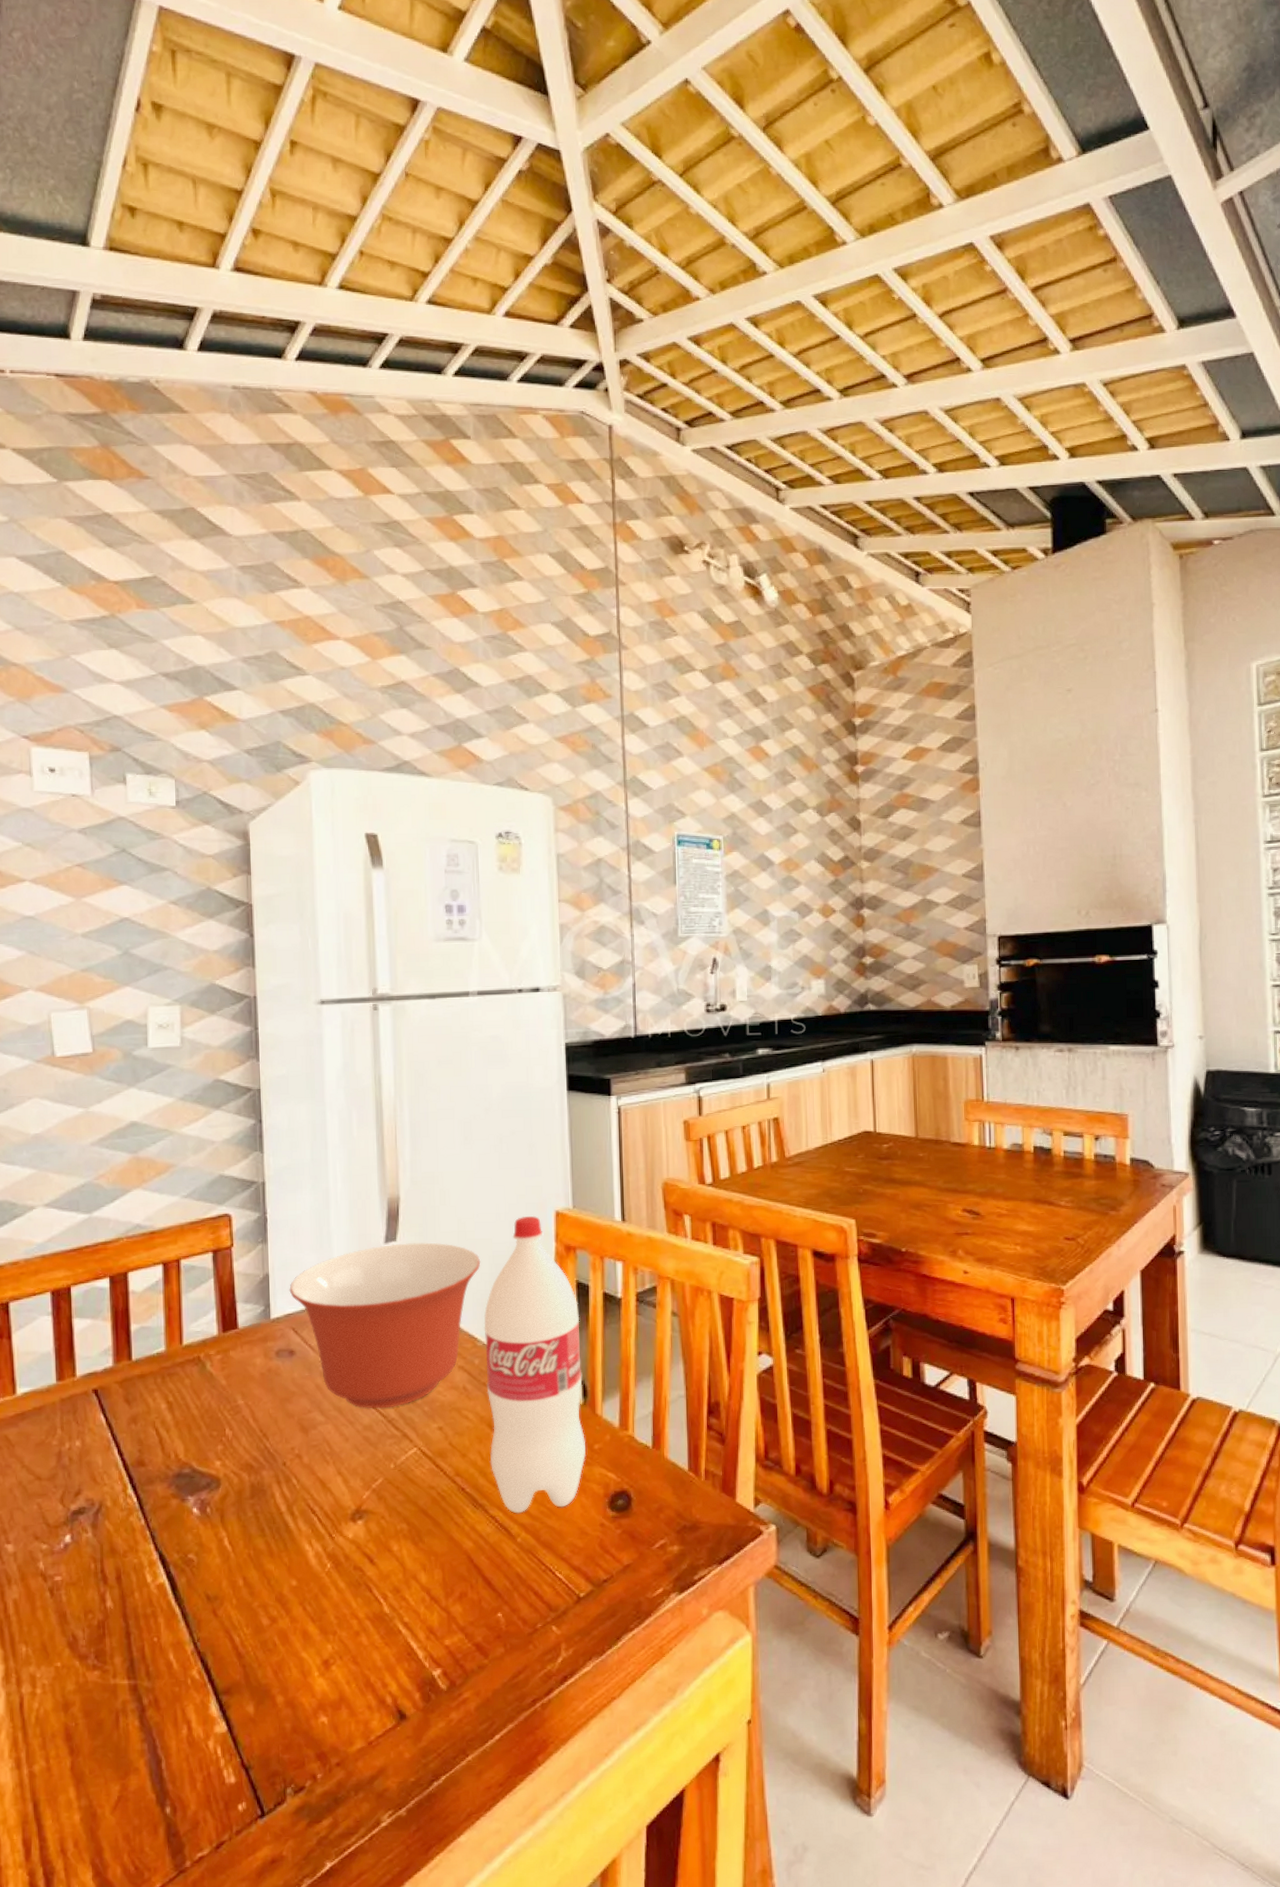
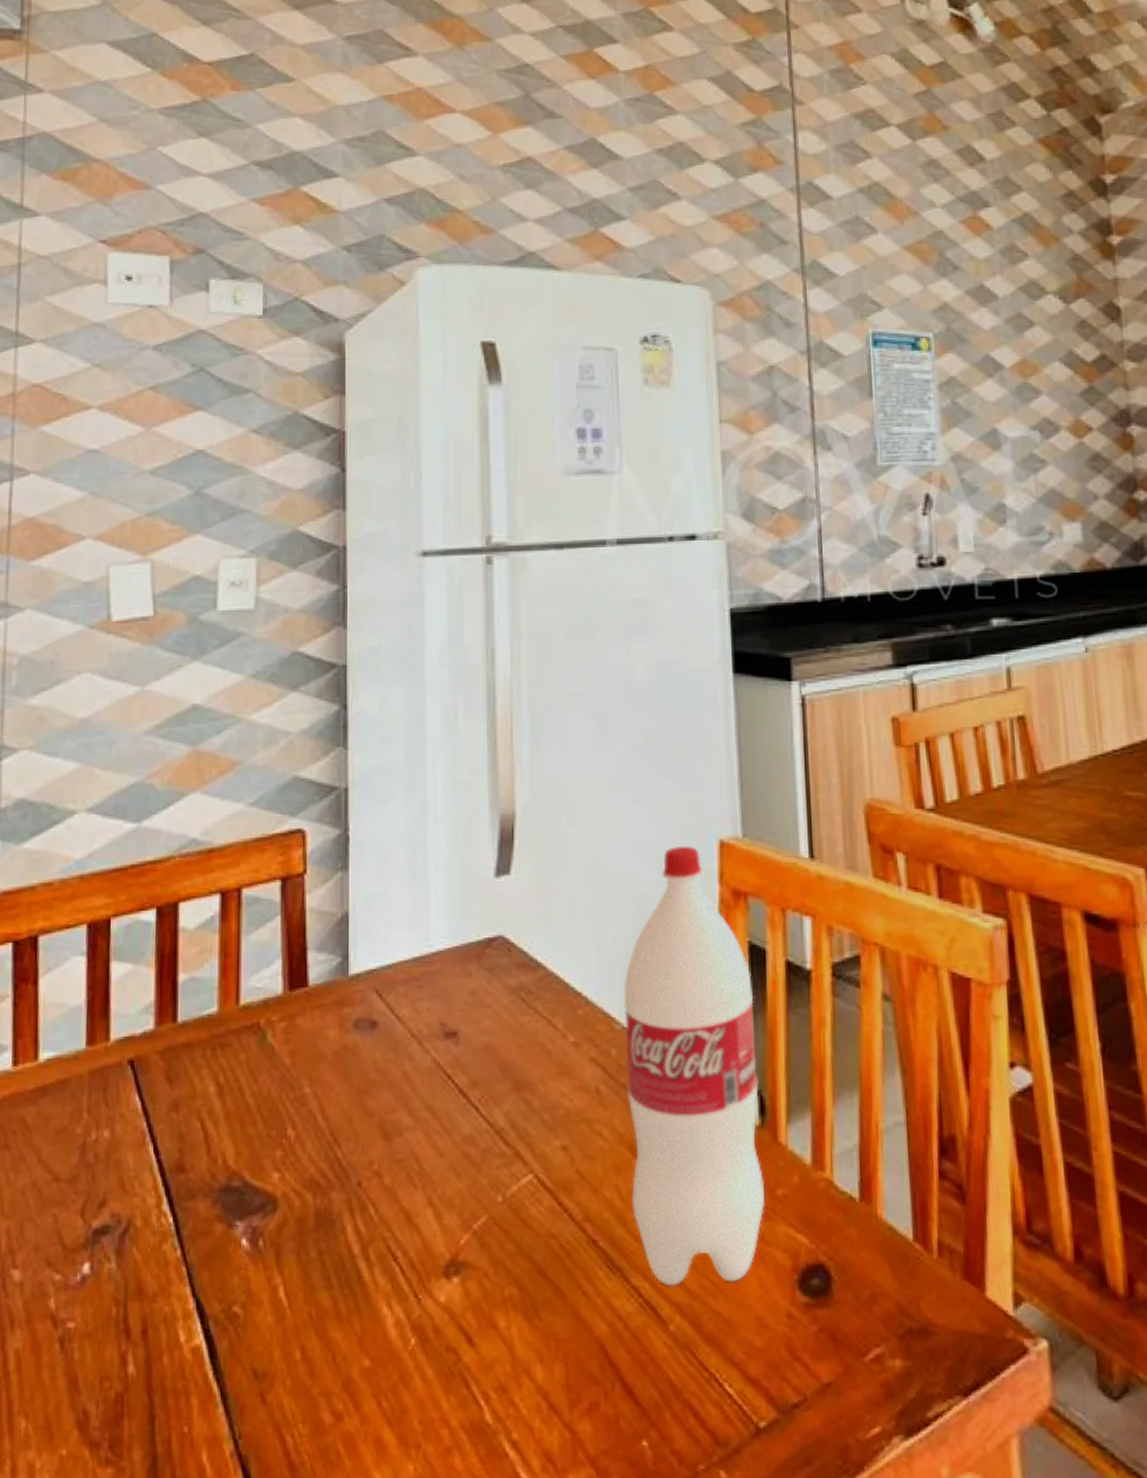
mixing bowl: present [289,1242,481,1409] -> none [373,878,620,1113]

